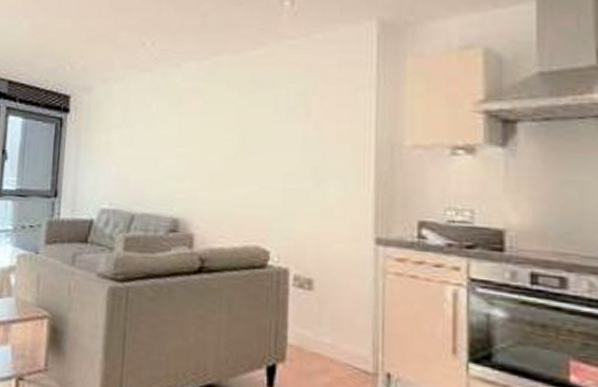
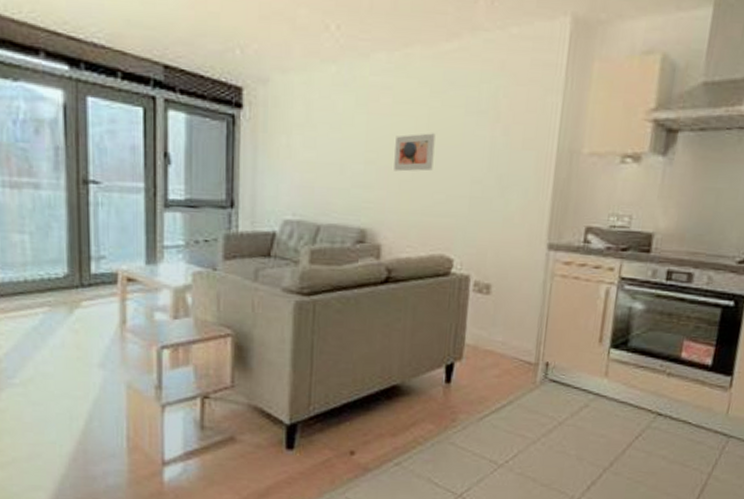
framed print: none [205,129,245,165] -> present [394,133,436,172]

